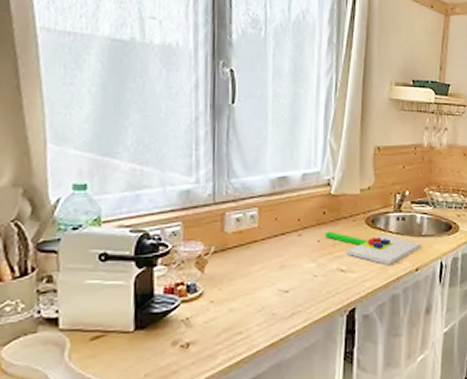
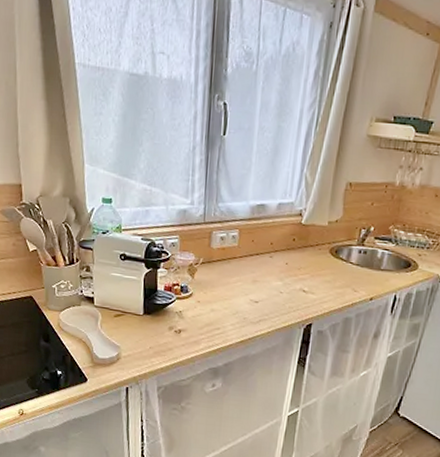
chopping board: present [325,231,422,266] -> none [293,256,379,293]

